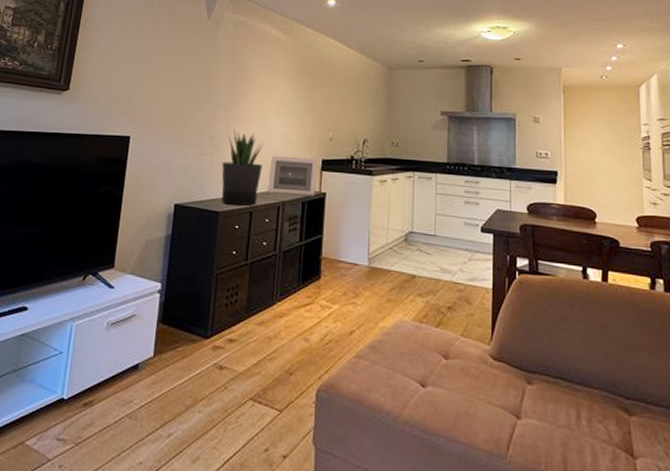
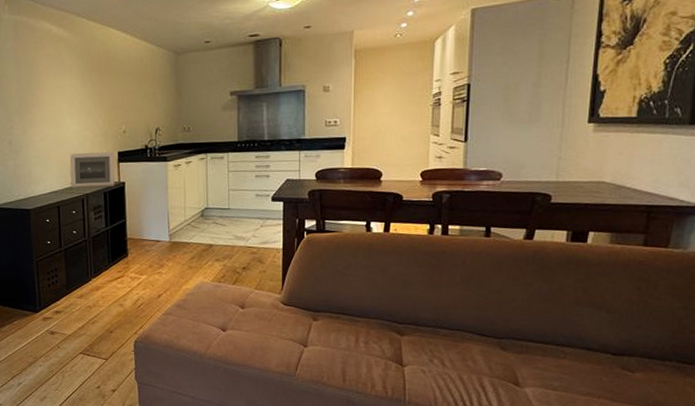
planter: present [222,128,264,207] -> none [25,132,63,203]

